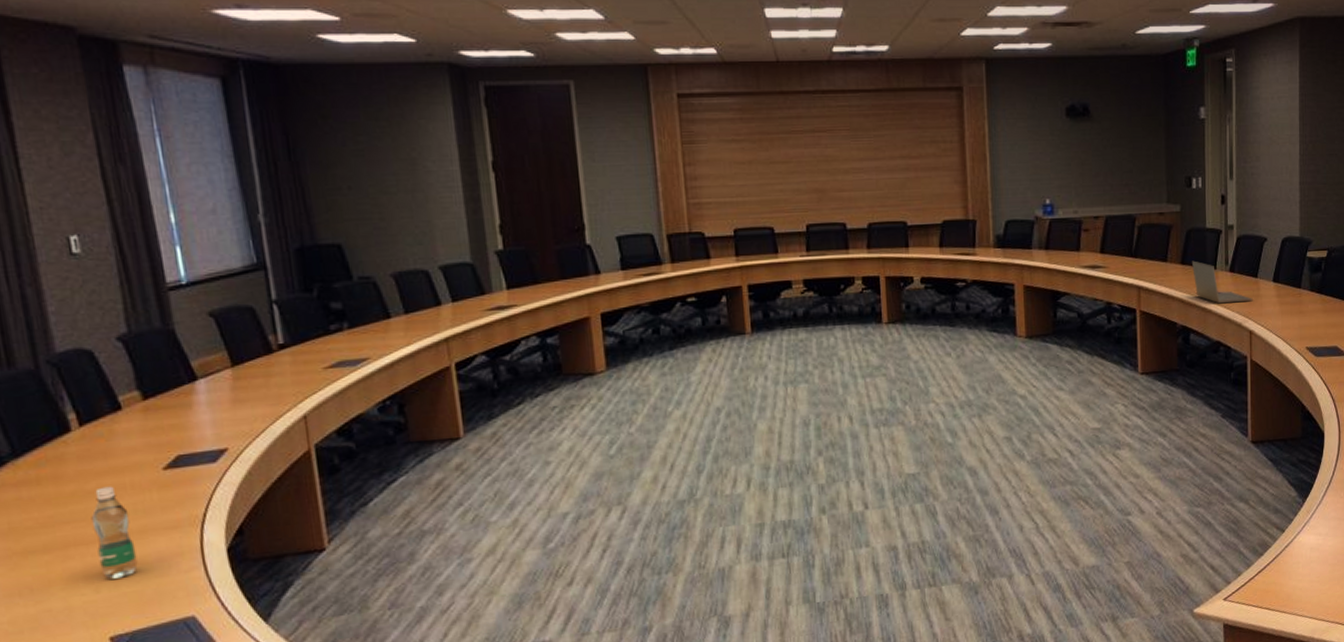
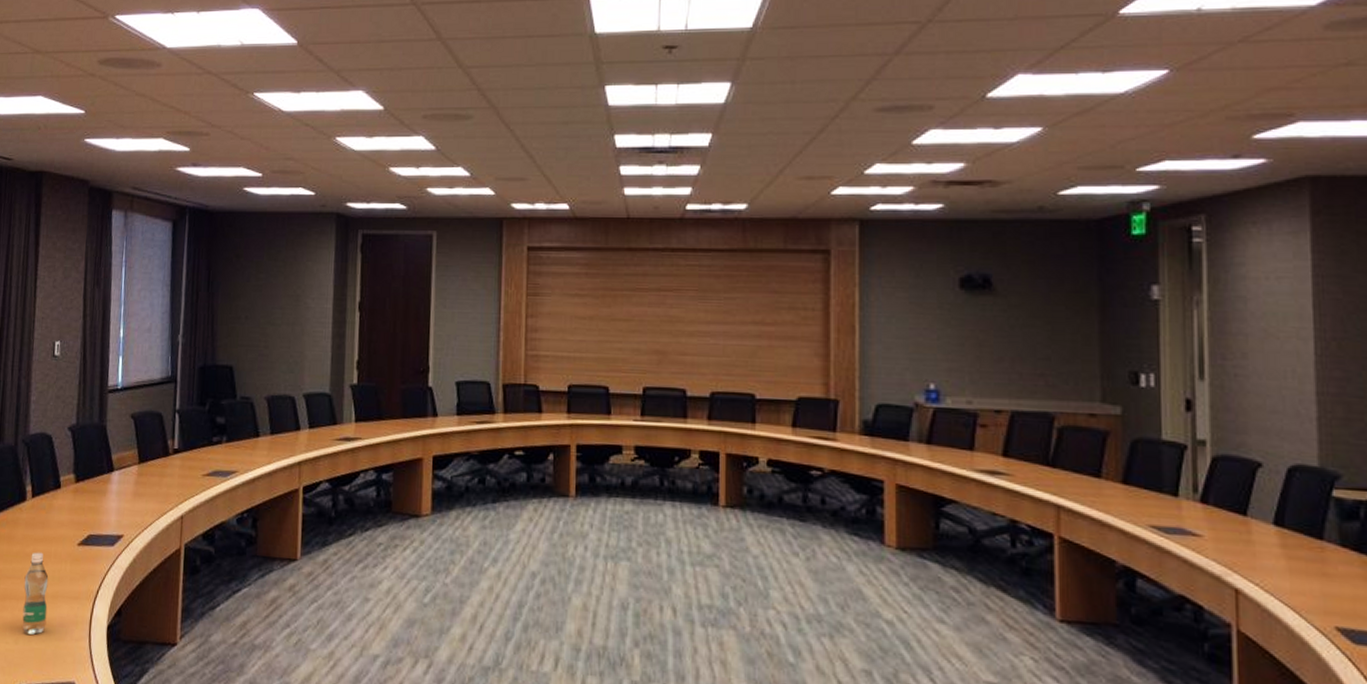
laptop: present [1191,260,1254,304] -> none [1138,481,1242,548]

